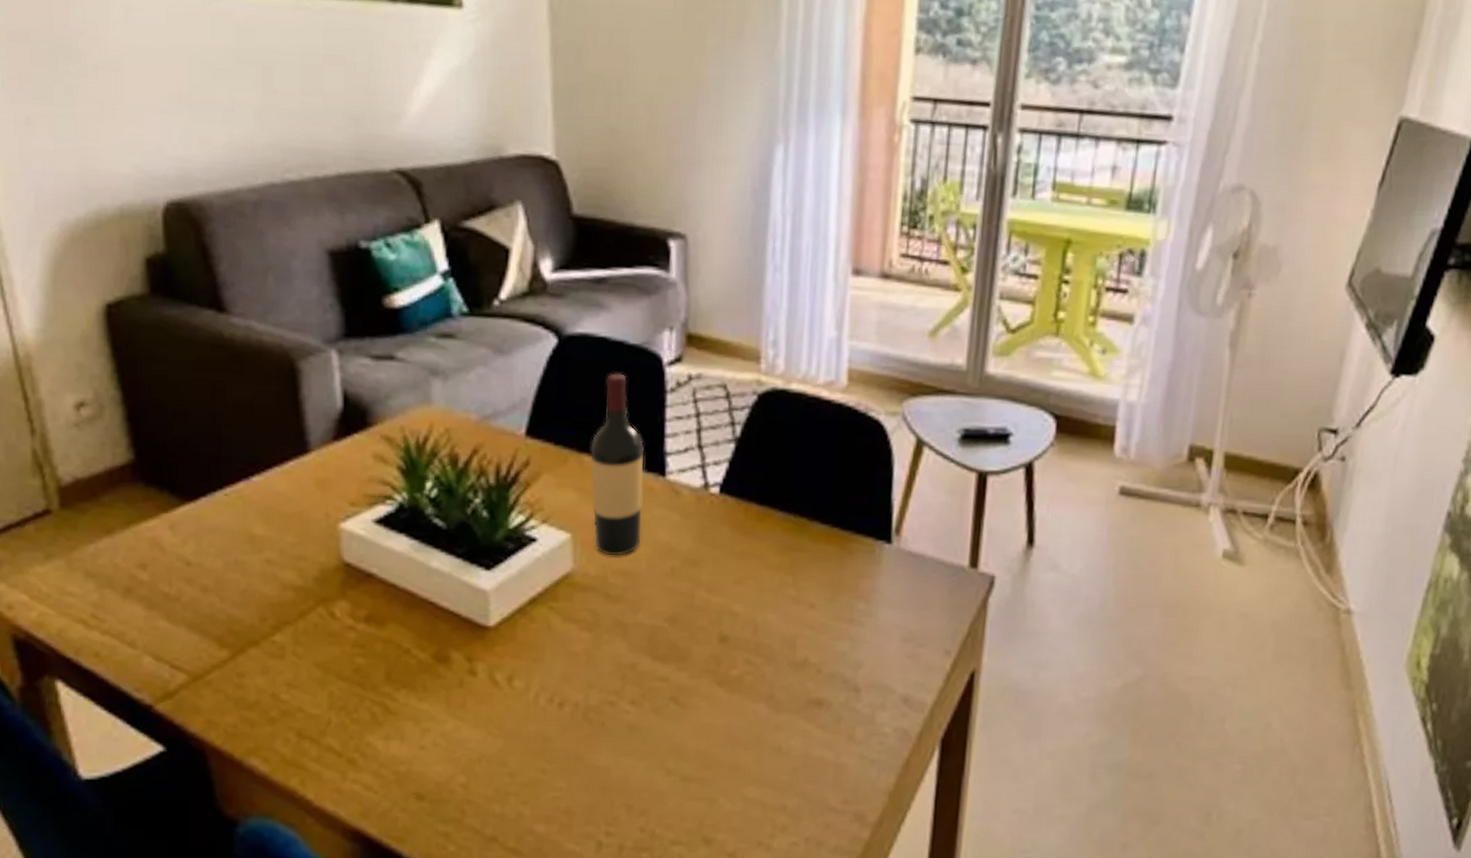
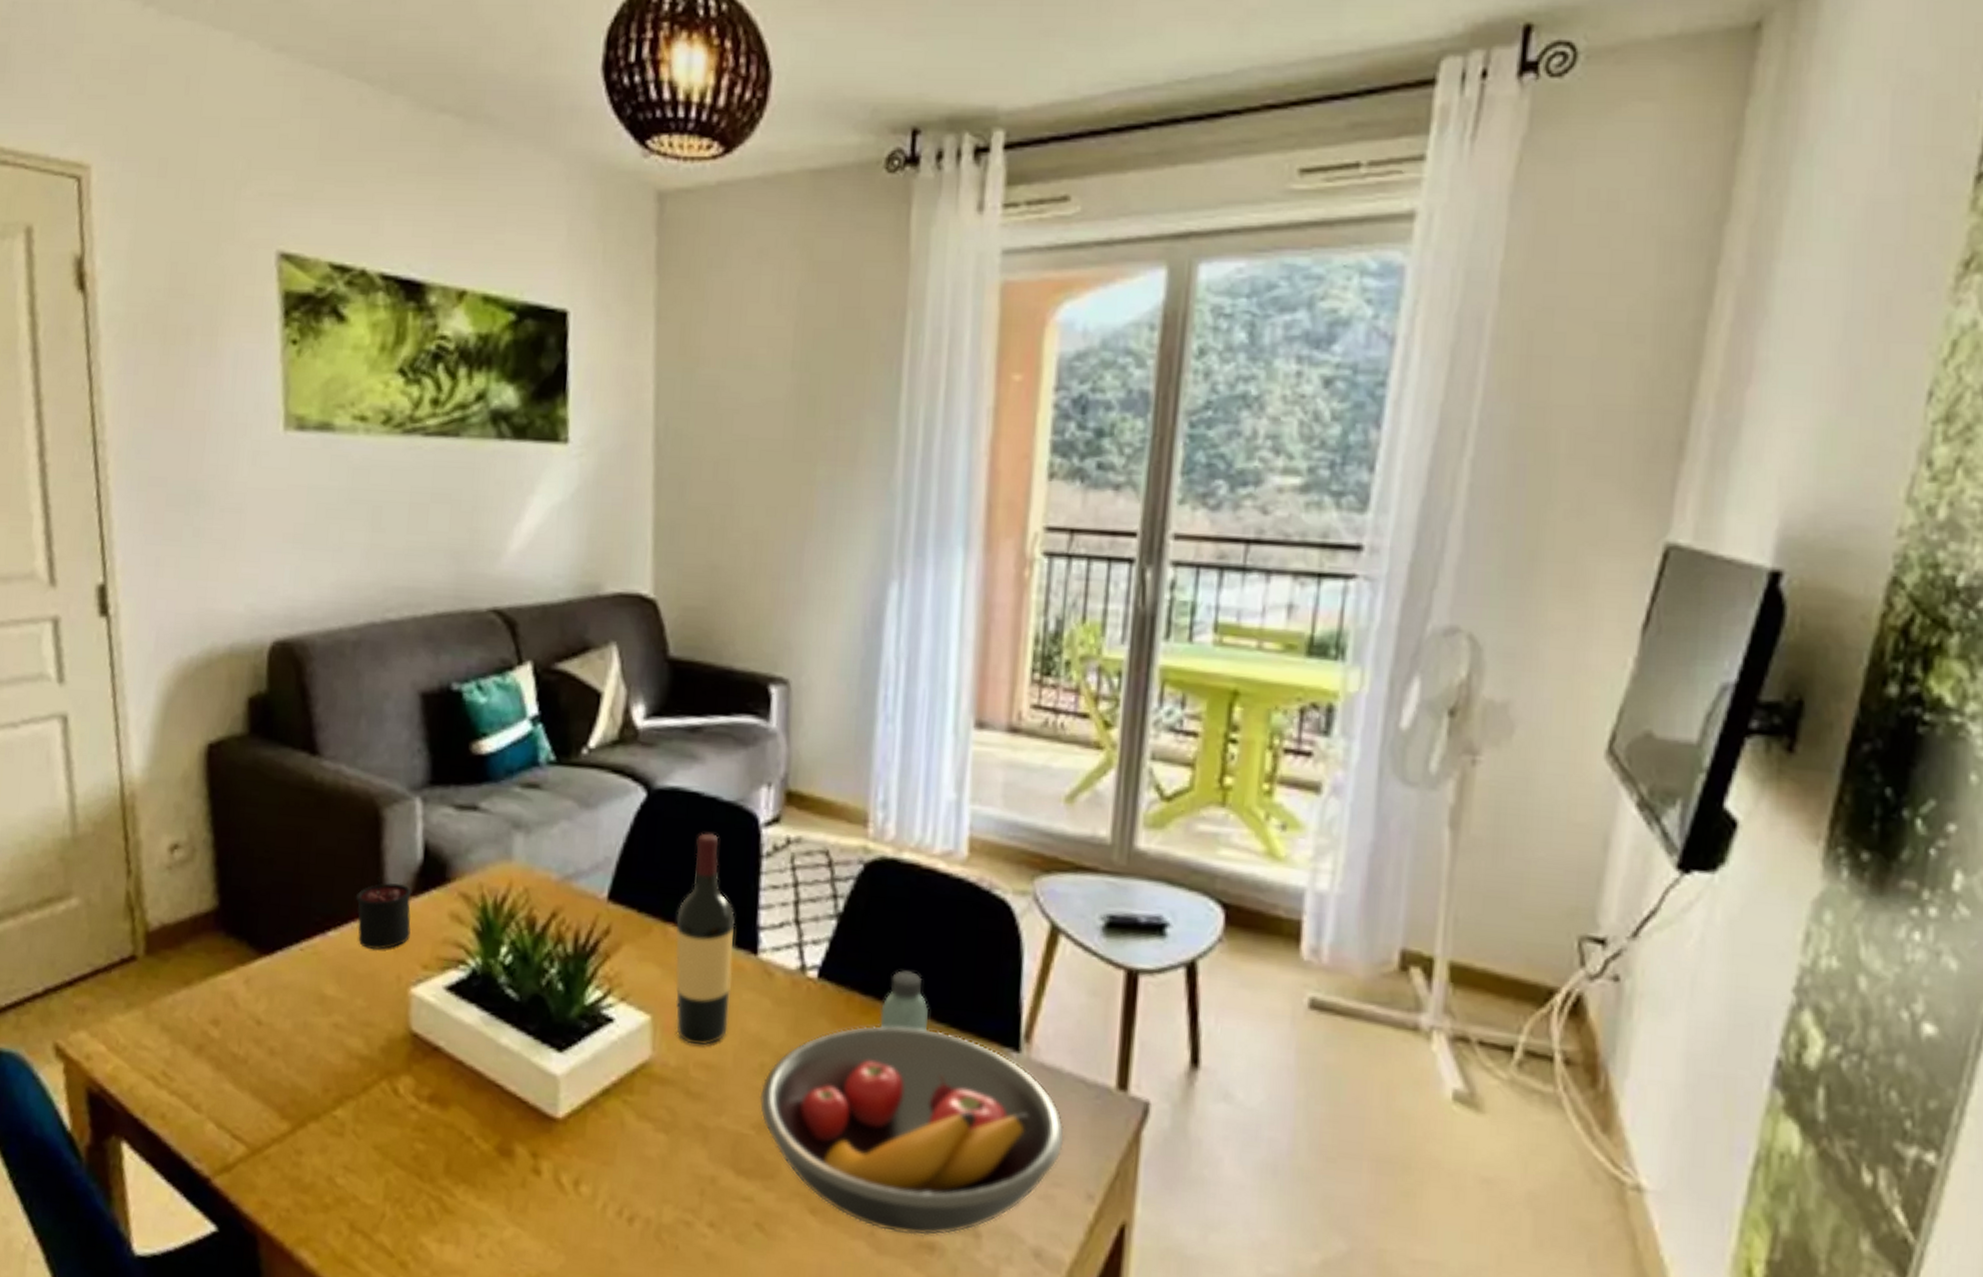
candle: none [277,424,335,492] -> present [355,876,412,950]
fruit bowl: none [671,529,928,695] -> present [759,1025,1065,1236]
saltshaker: none [773,483,816,532] -> present [878,970,930,1031]

